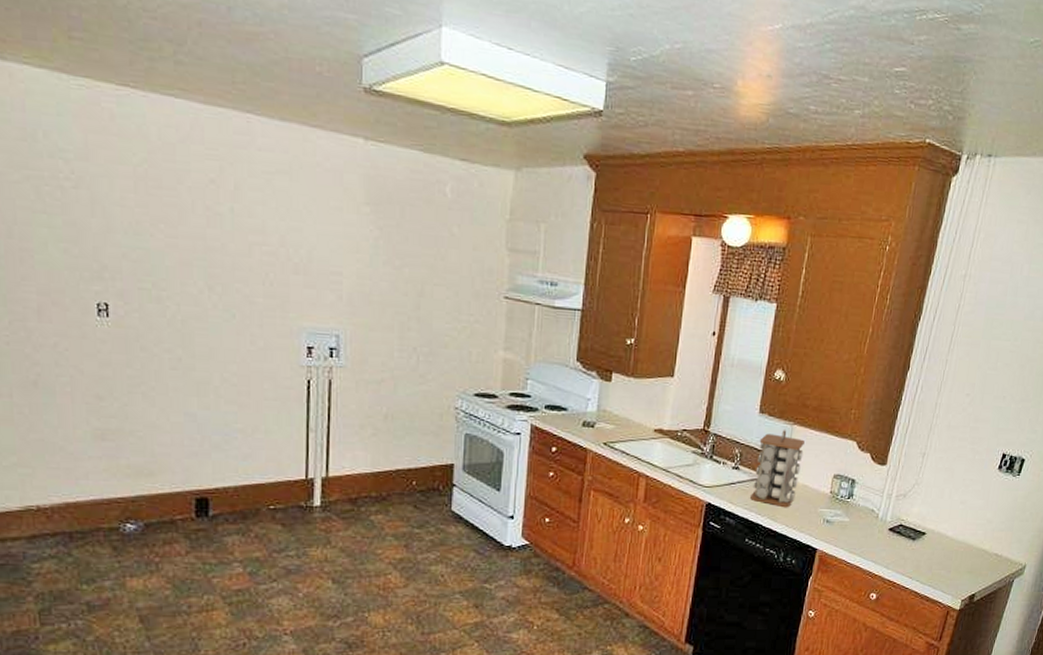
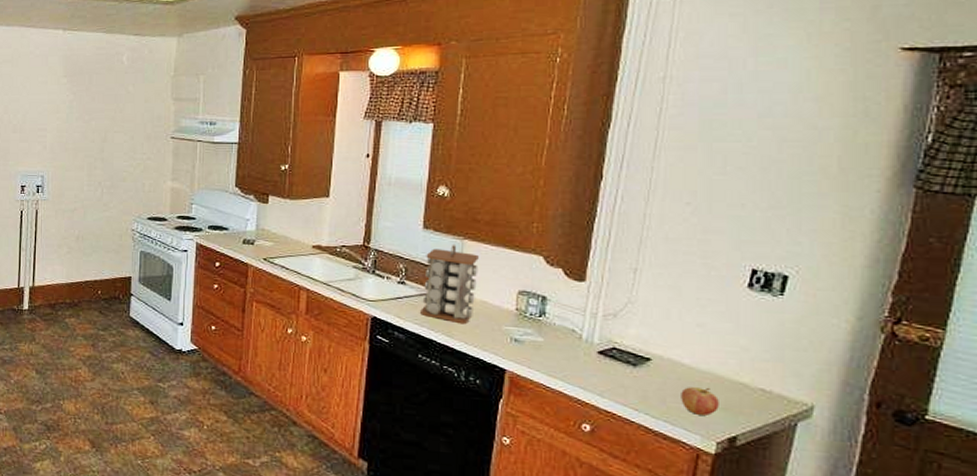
fruit: none [942,554,967,578] -> present [681,386,719,416]

